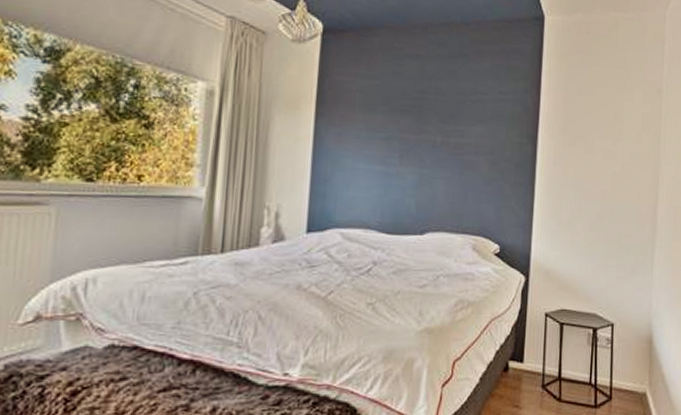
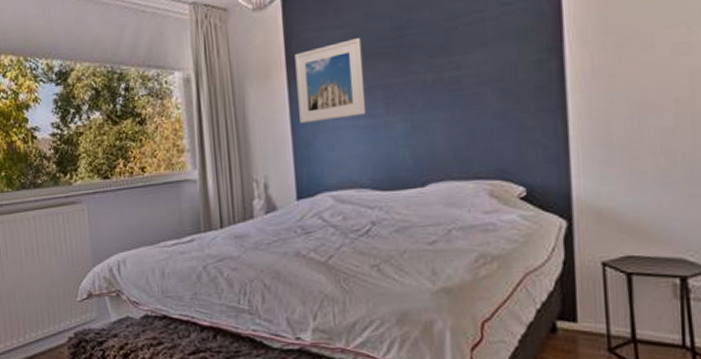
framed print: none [321,90,388,162] -> present [294,38,367,124]

